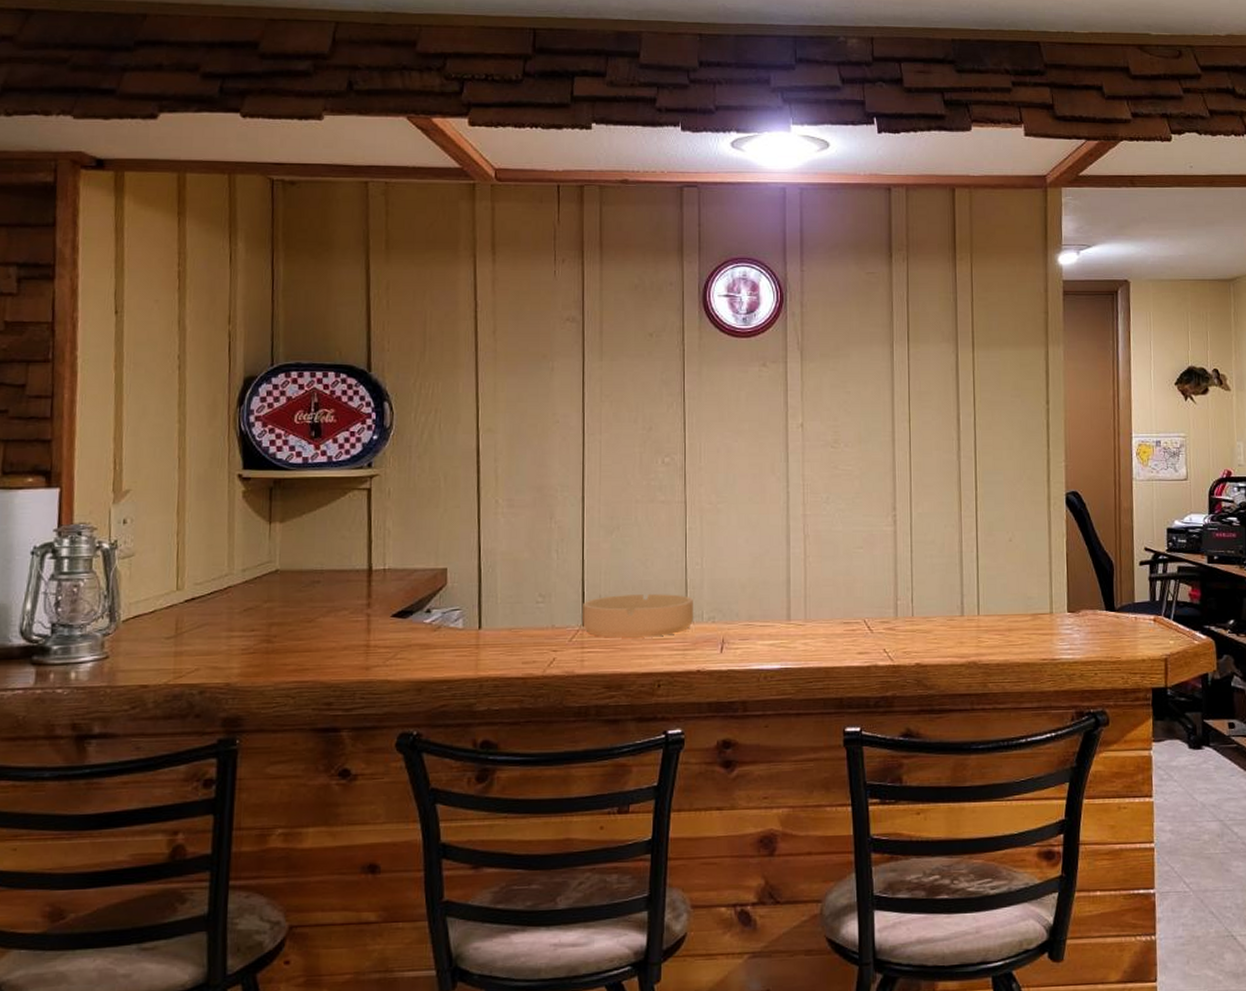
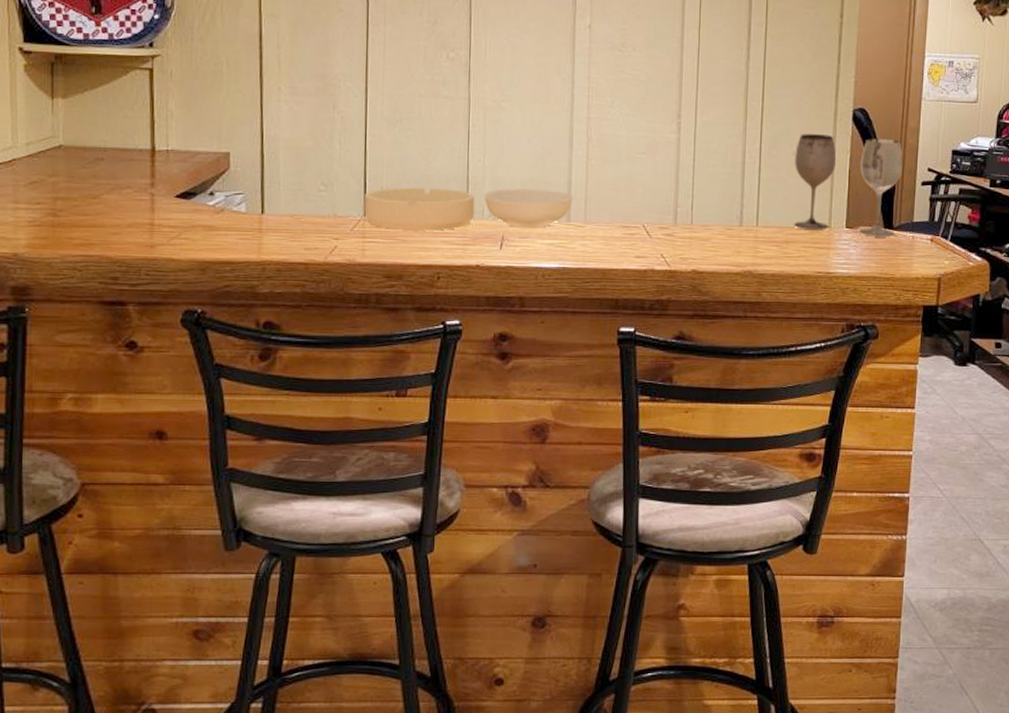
bowl: none [702,589,793,631] -> present [483,188,574,230]
wineglass: none [1012,519,1120,620] -> present [794,134,903,237]

